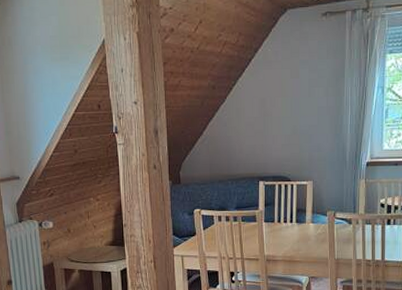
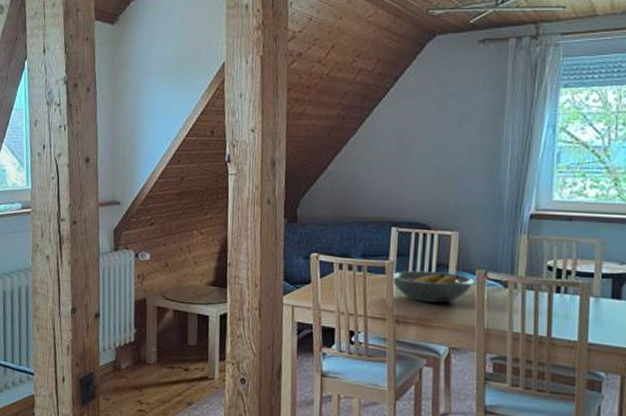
fruit bowl: none [262,216,326,242] -> present [391,270,474,303]

